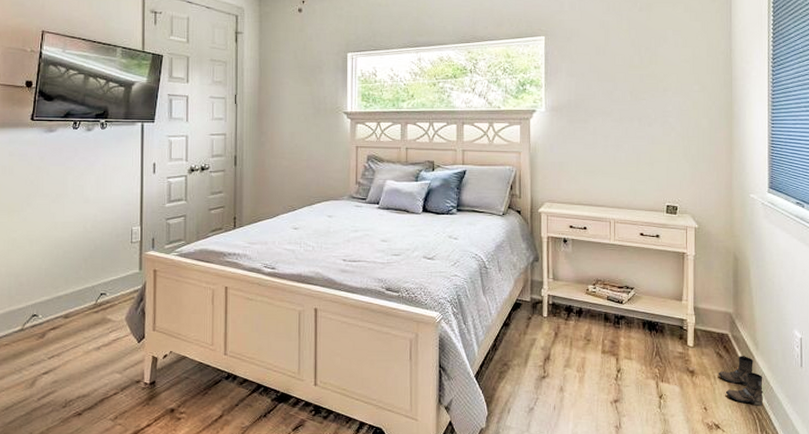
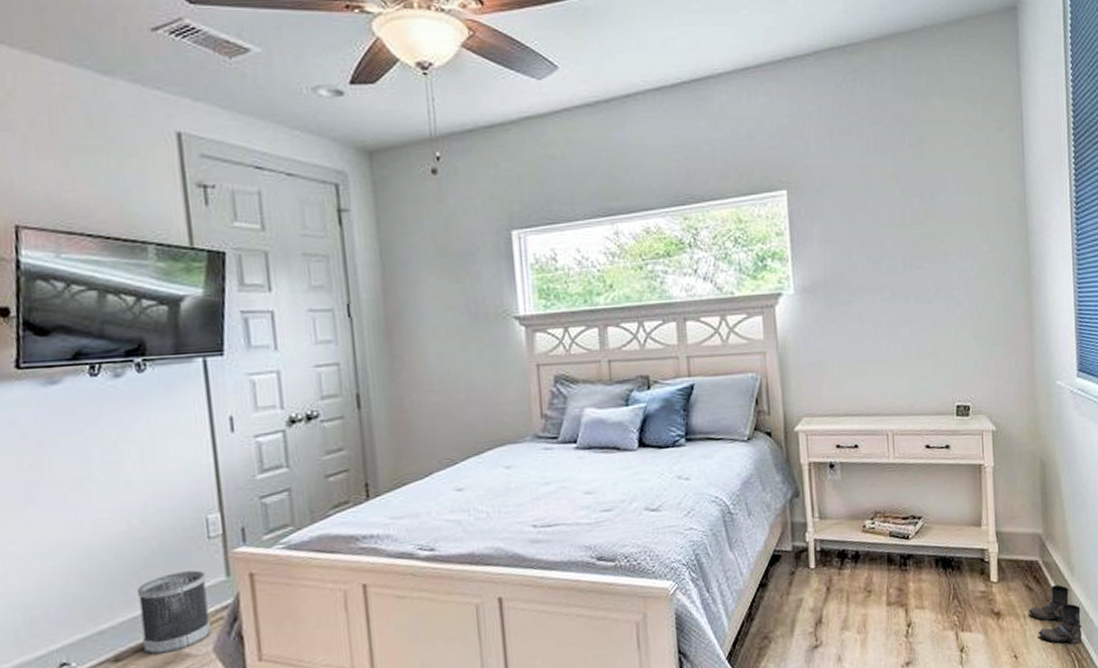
wastebasket: none [83,263,127,318] -> present [136,570,212,655]

